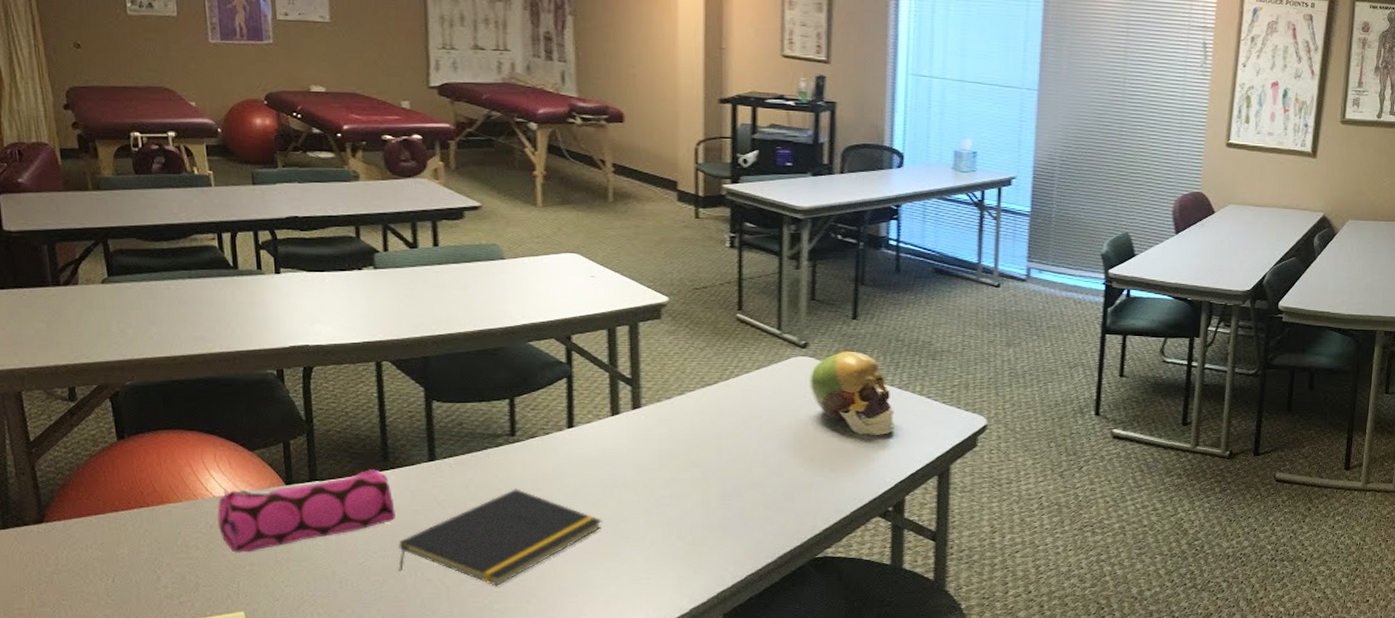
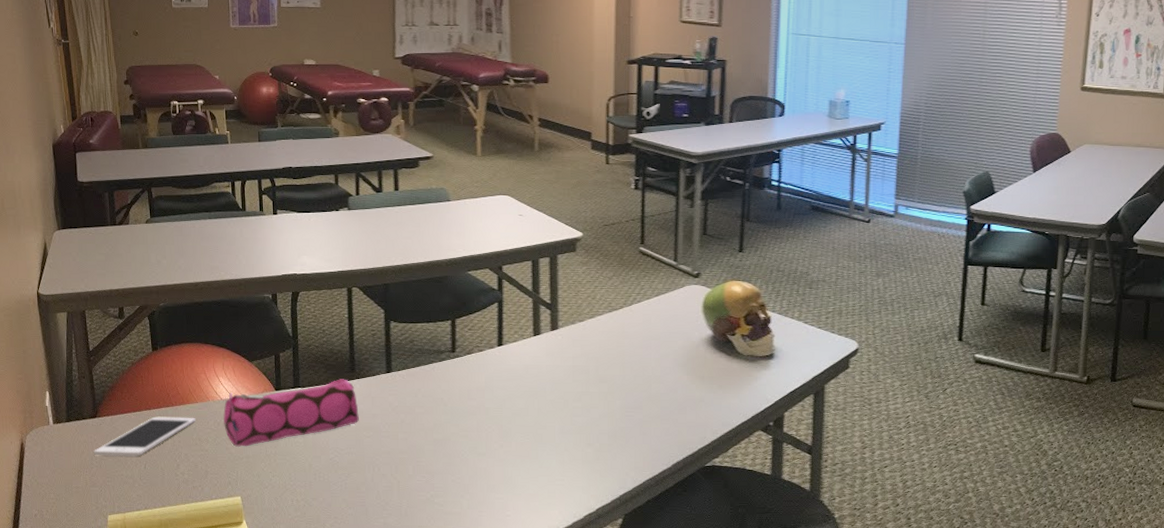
cell phone: none [41,519,180,569] -> present [94,416,196,457]
notepad: present [398,489,602,586] -> none [360,398,525,482]

